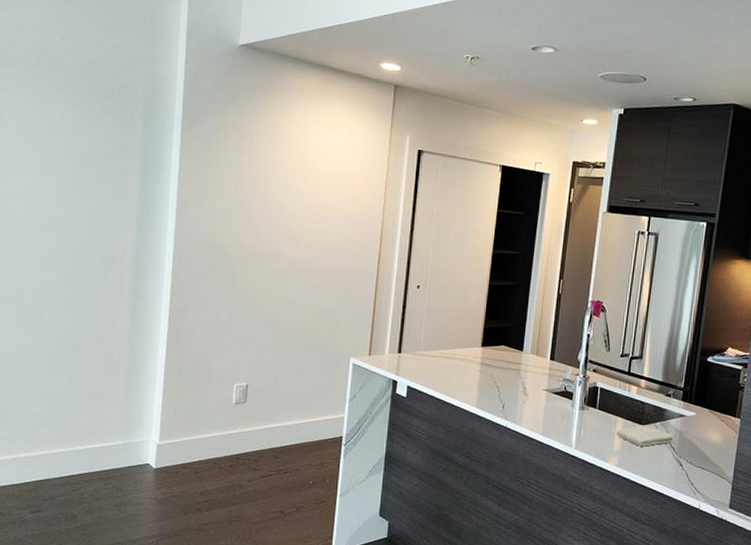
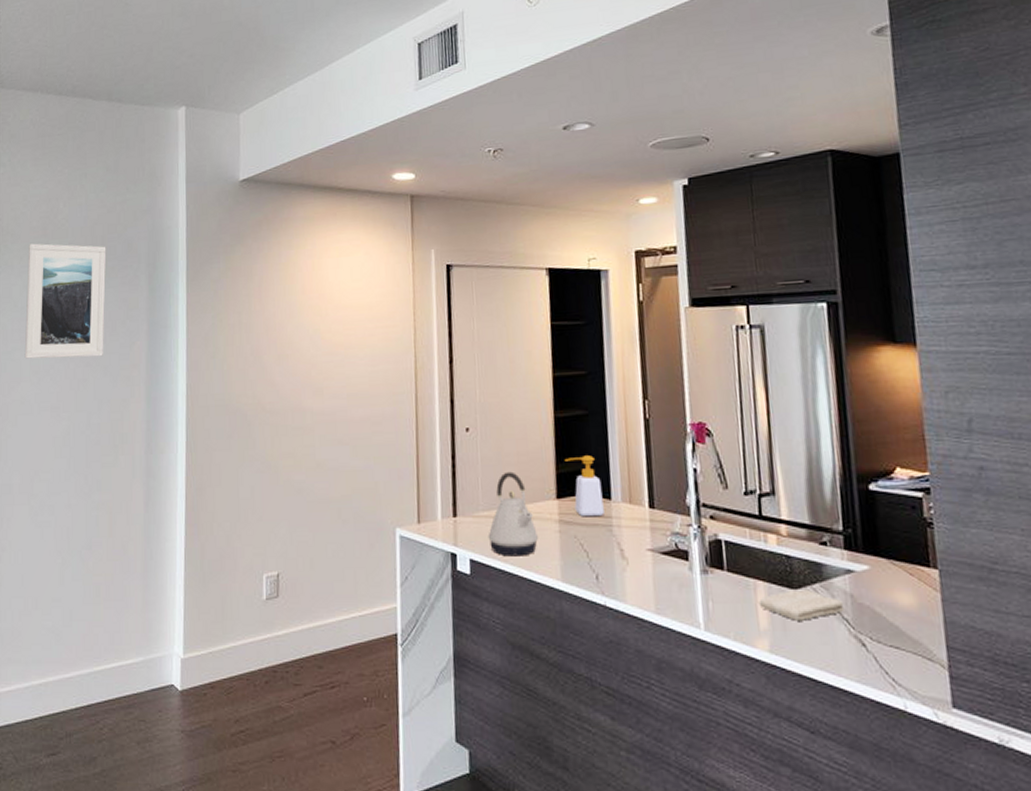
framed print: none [16,71,103,187] -> present [24,243,107,359]
kettle: none [424,322,463,387] -> present [488,471,538,557]
soap bottle: none [492,316,518,363] -> present [564,455,604,517]

